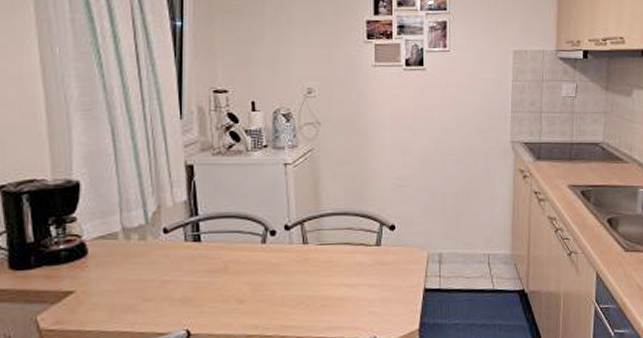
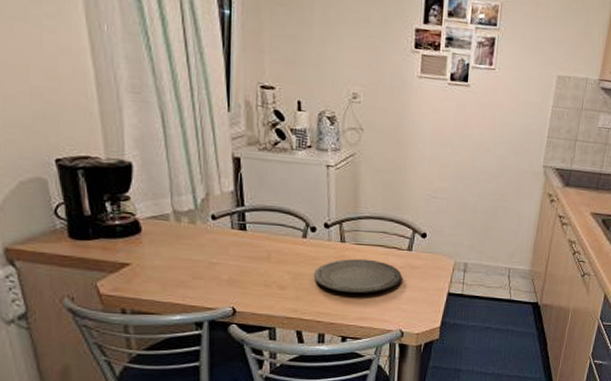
plate: none [275,259,371,300] -> present [313,258,401,293]

